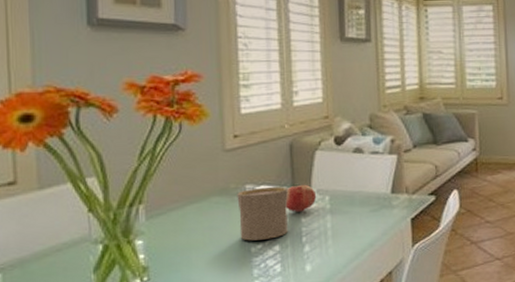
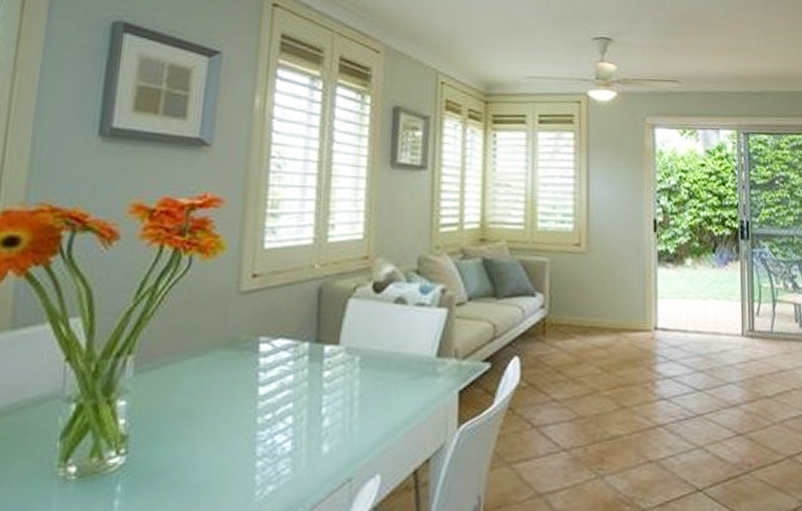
cup: present [237,186,289,241] -> none [245,340,312,409]
fruit: present [285,184,317,212] -> none [305,340,345,375]

